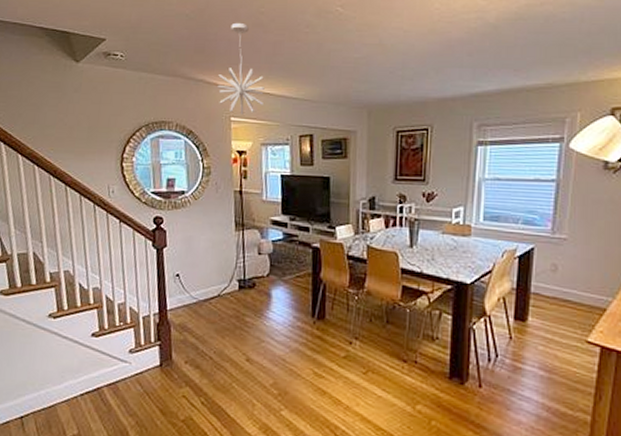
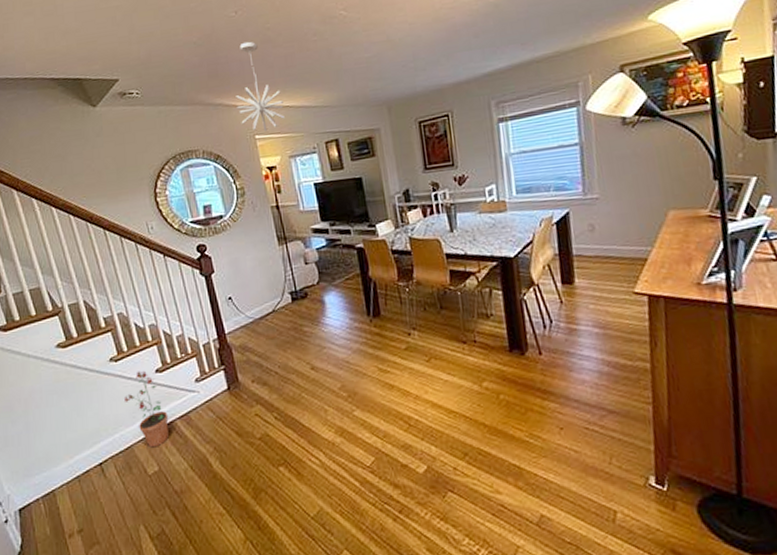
potted plant: none [56,331,97,411] -> present [124,370,169,448]

